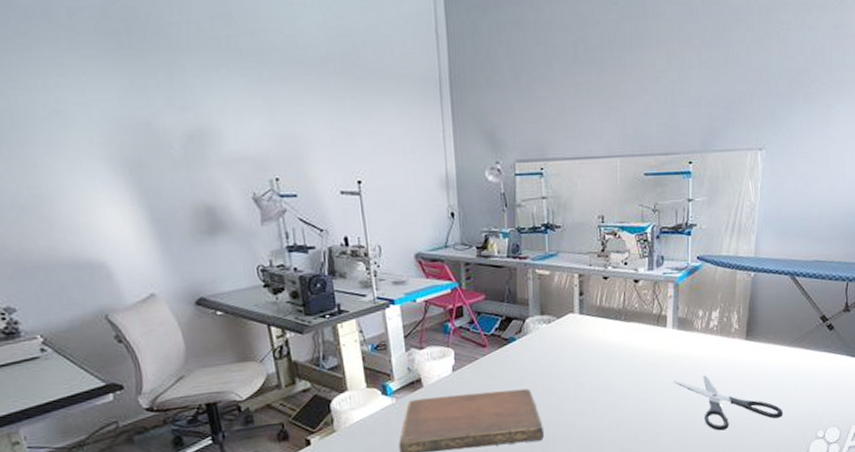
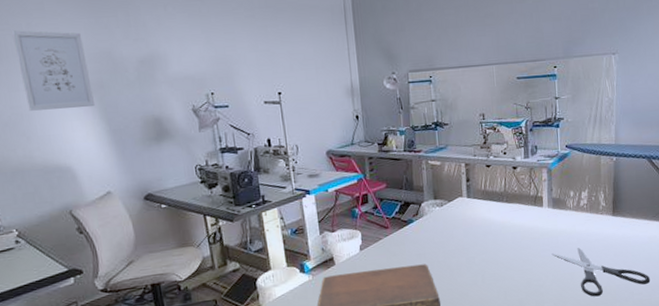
wall art: none [23,90,132,193] -> present [11,30,94,111]

